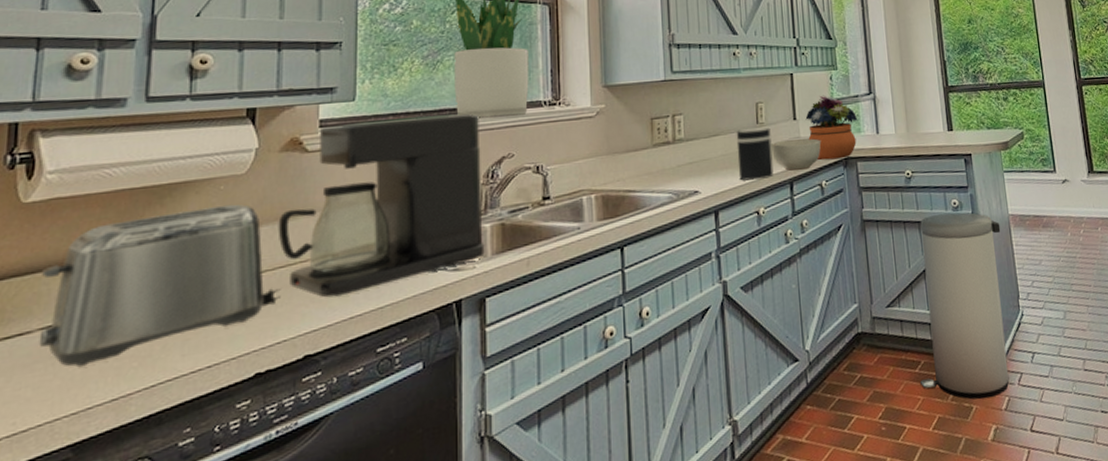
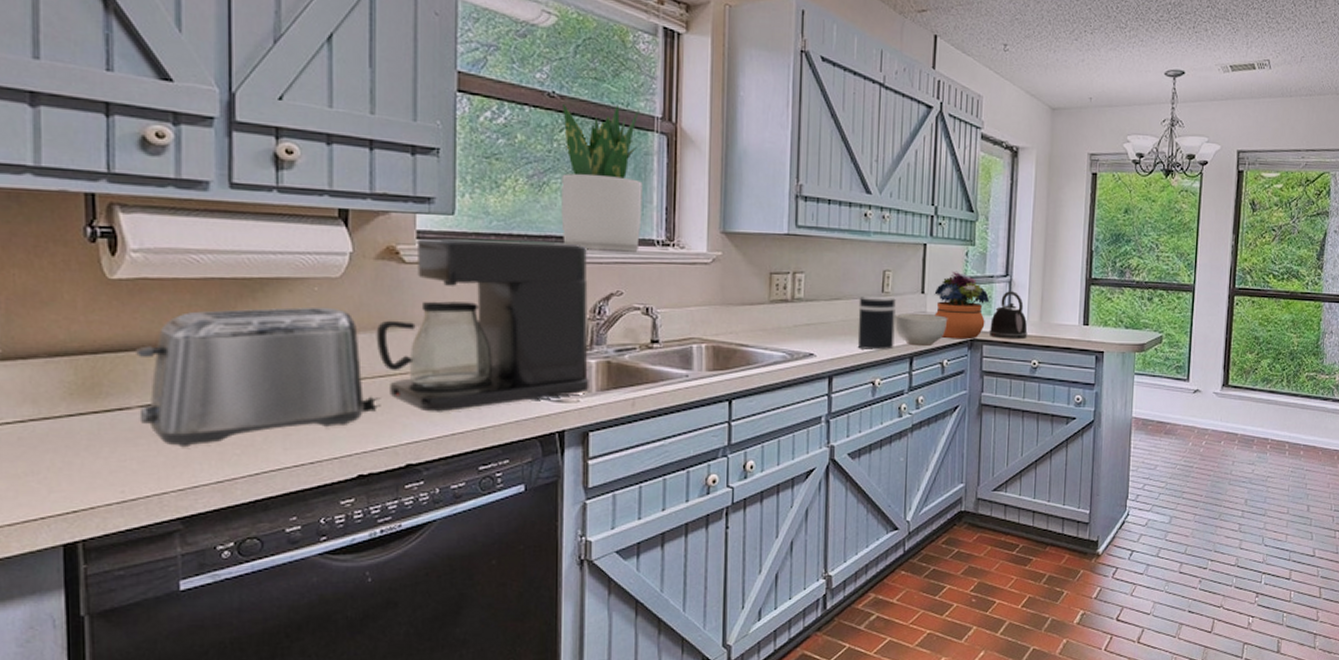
kettle: none [861,107,898,154] -> present [989,291,1028,340]
pedal bin: present [919,212,1009,399] -> none [1015,408,1121,585]

